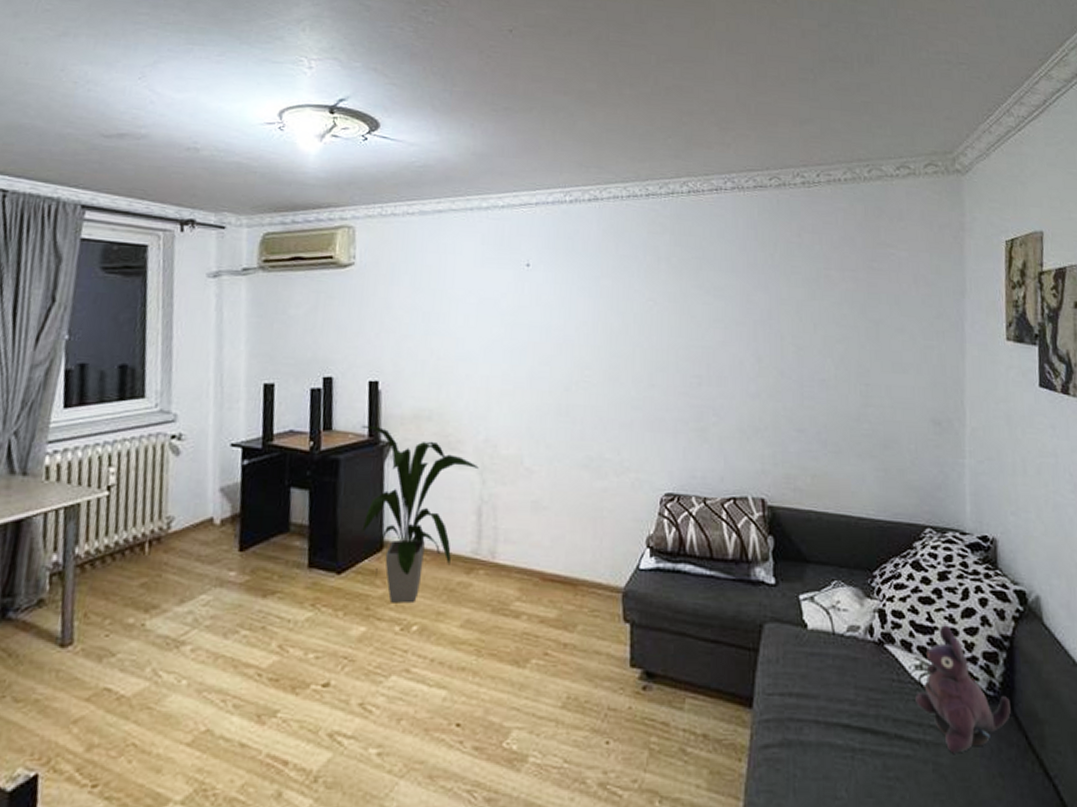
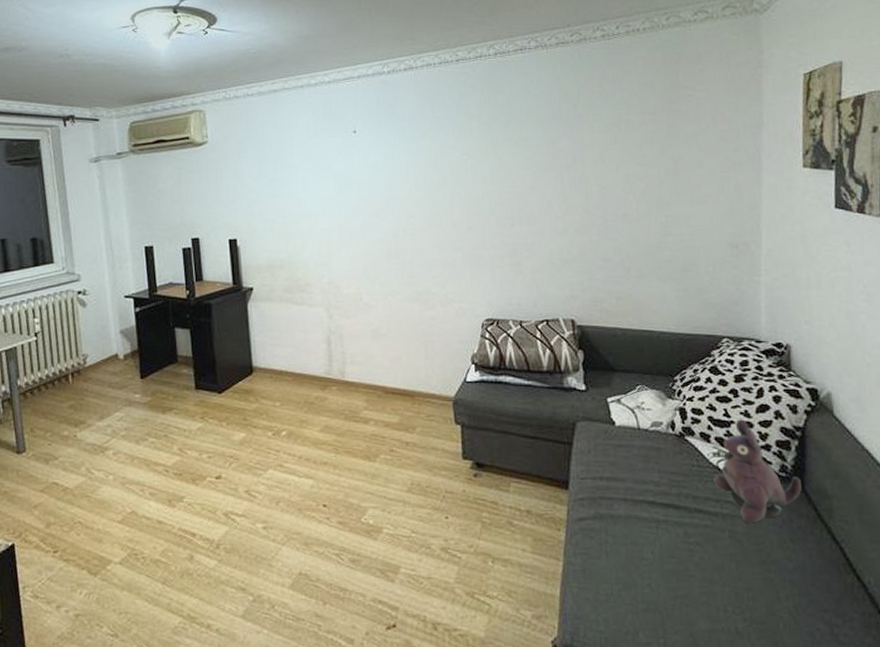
house plant: present [361,425,479,603] -> none [226,275,325,415]

